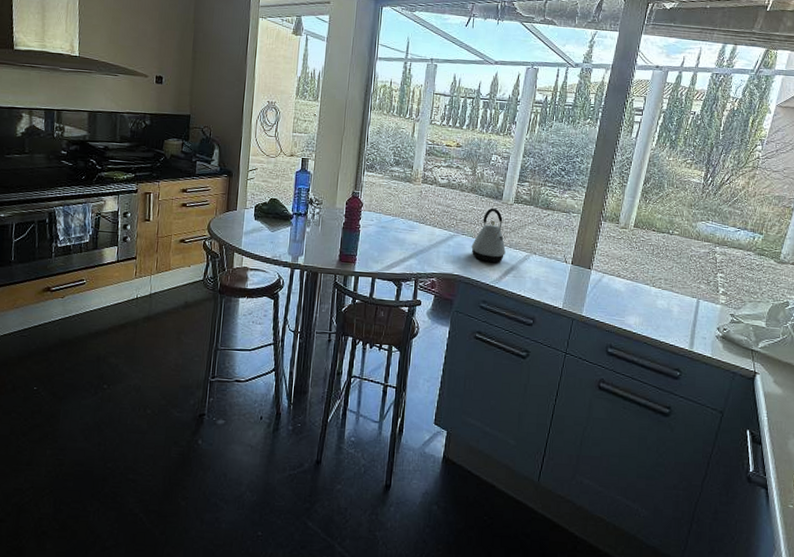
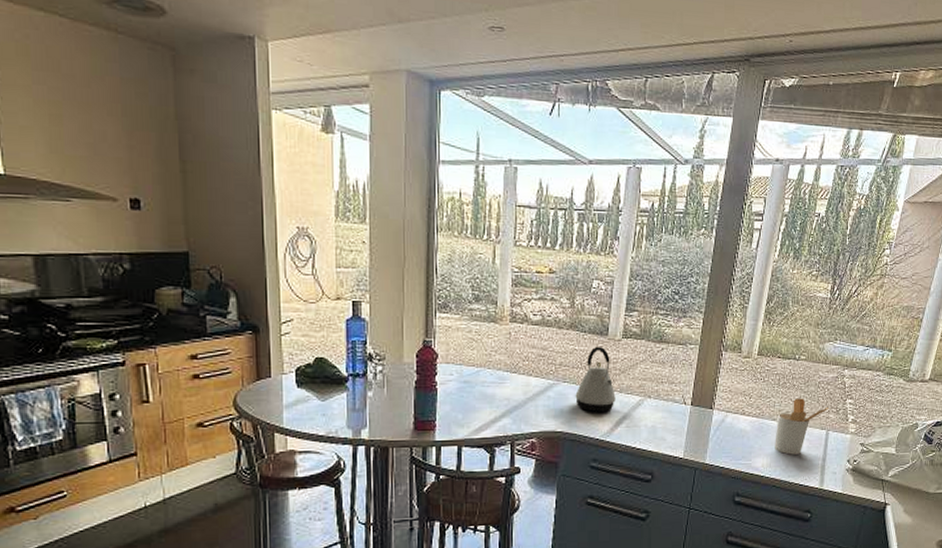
utensil holder: none [647,267,701,317] -> present [775,398,829,455]

